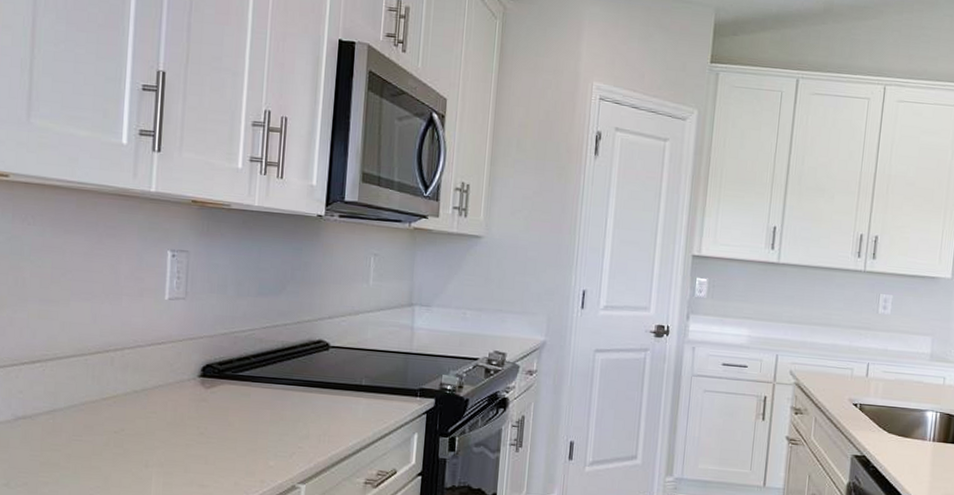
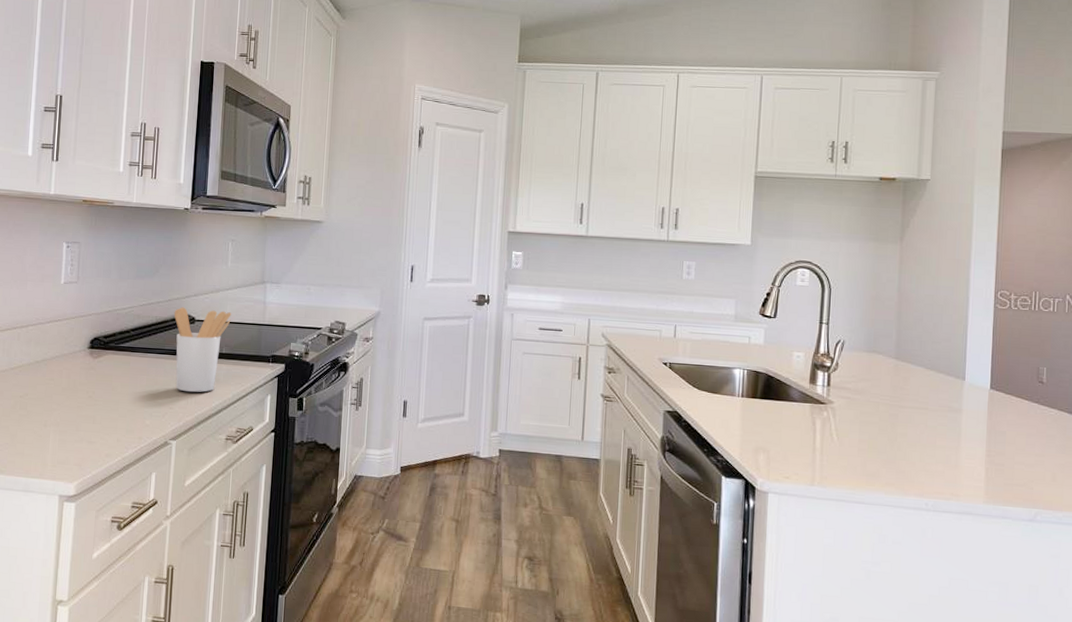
utensil holder: none [303,330,373,430] -> present [174,307,231,393]

